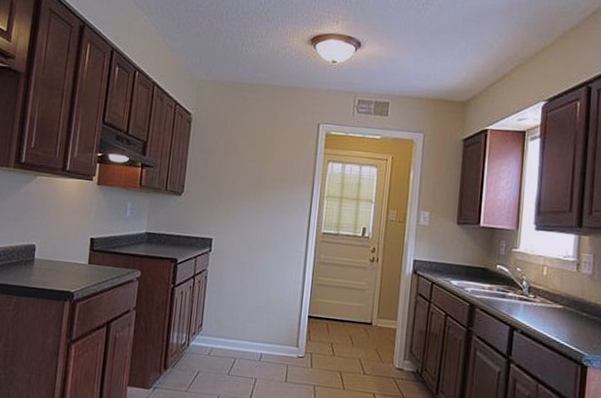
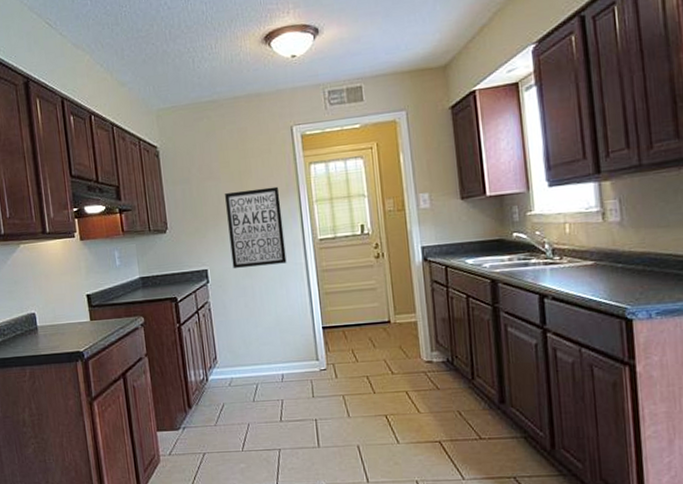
wall art: none [237,171,296,249] -> present [225,186,287,268]

